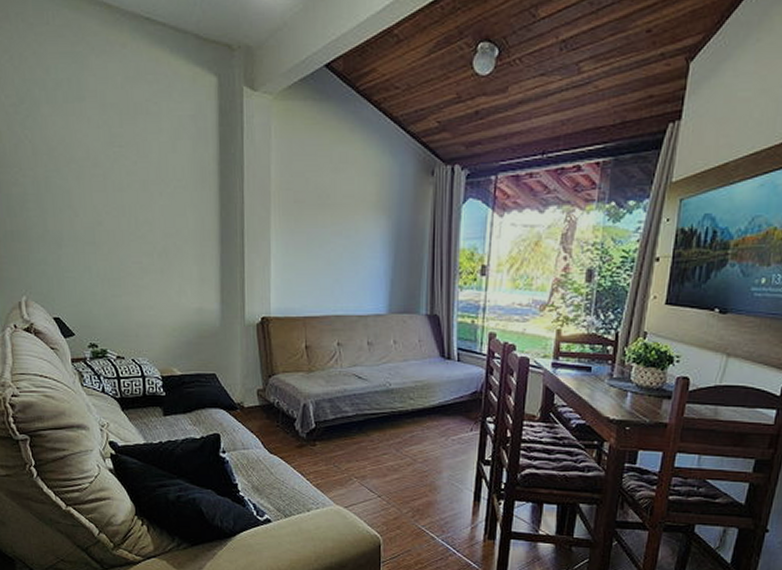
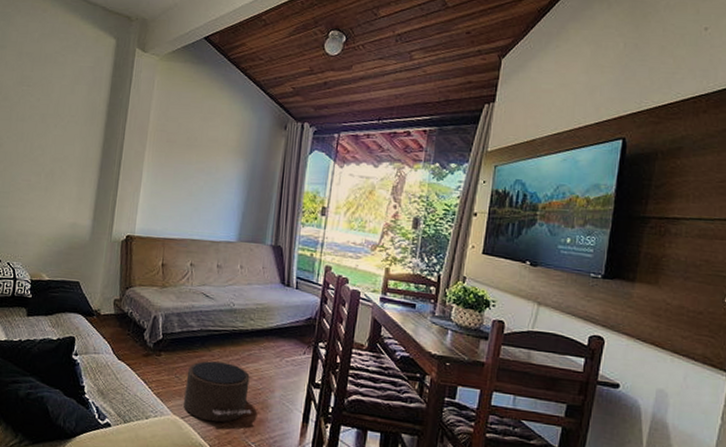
pouf: none [345,447,420,509] -> present [183,361,252,423]

